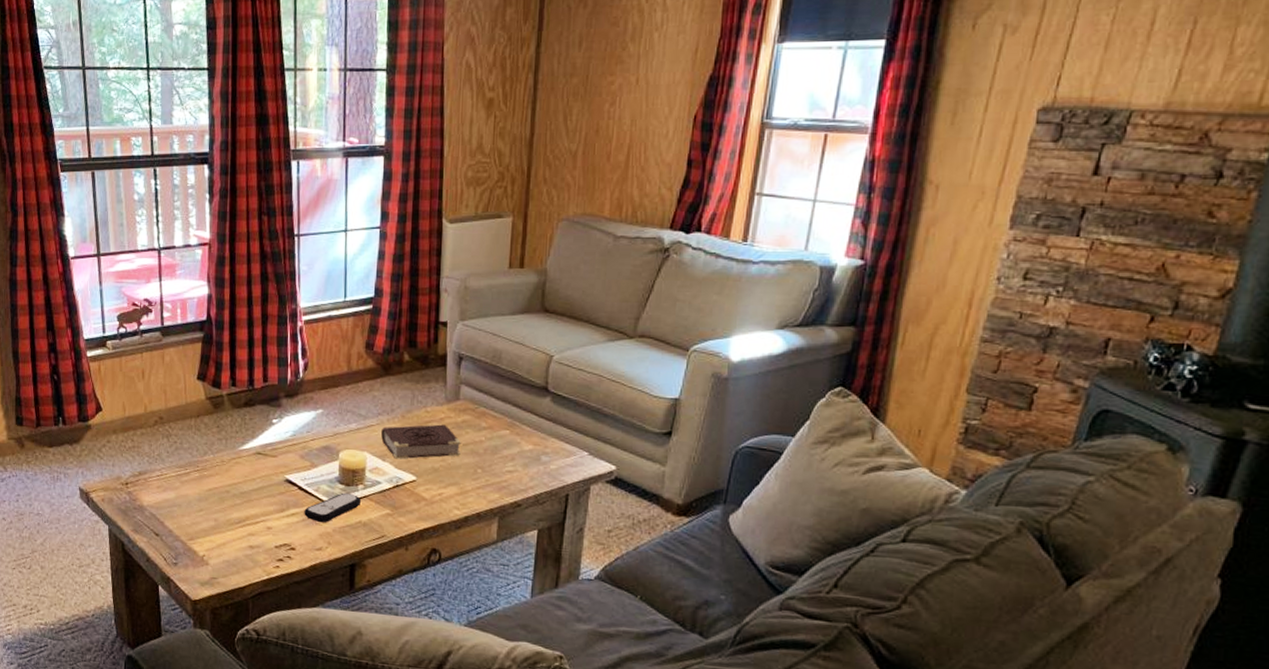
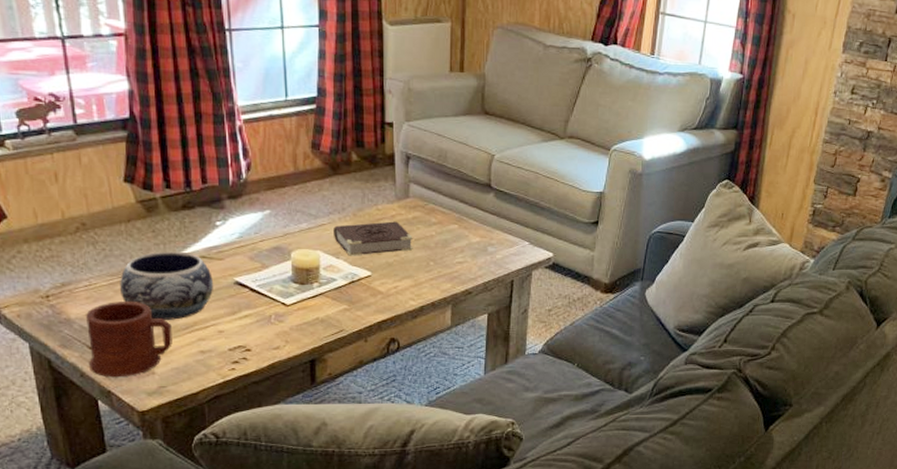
mug: none [154,492,226,565] -> present [86,302,173,378]
decorative bowl: none [186,446,266,514] -> present [120,251,213,320]
remote control: present [304,492,361,523] -> none [258,291,317,323]

